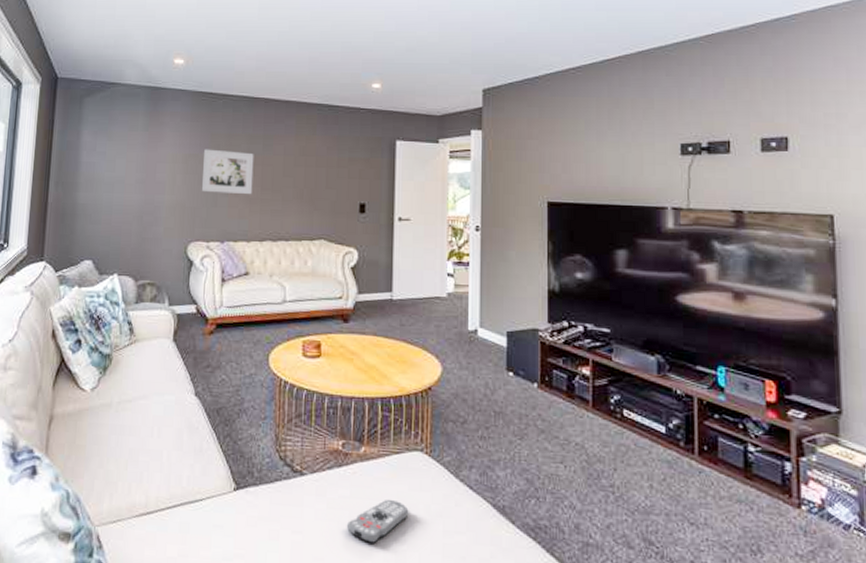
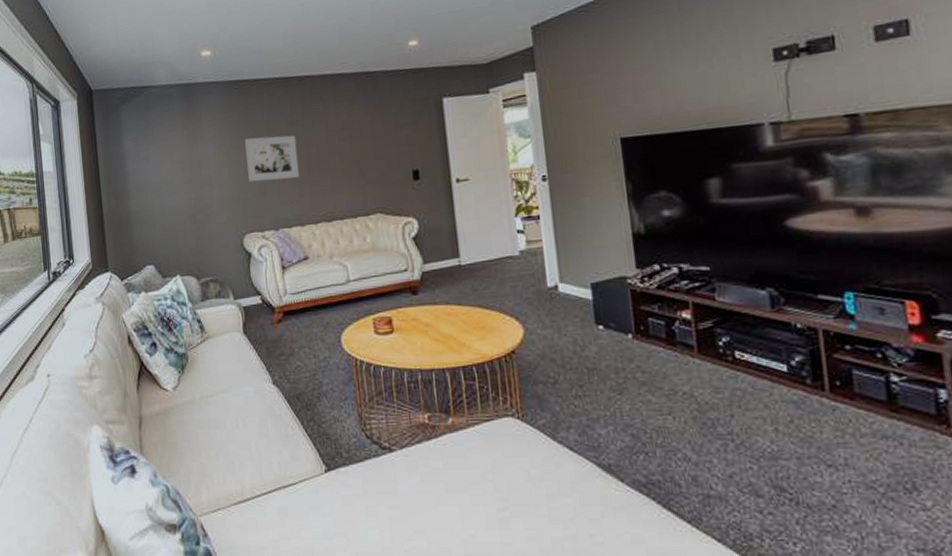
remote control: present [346,499,409,543] -> none [443,467,508,512]

